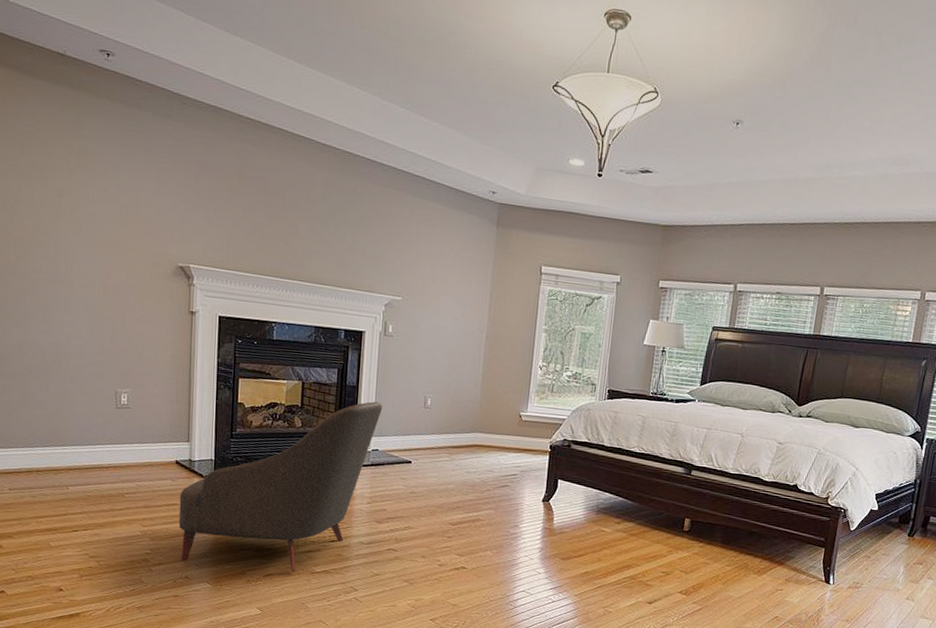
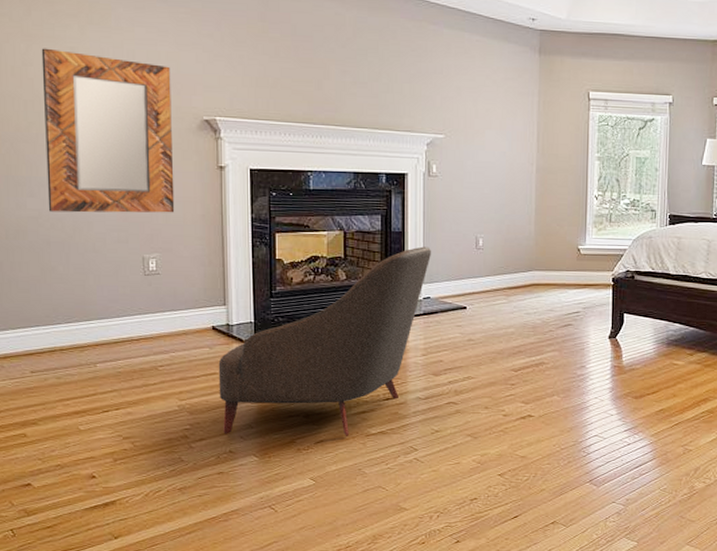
home mirror: none [31,187,150,352] -> present [41,48,175,213]

